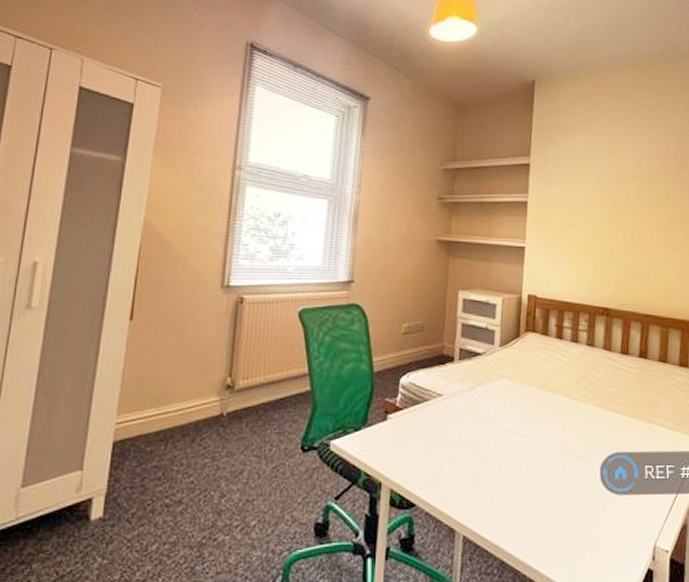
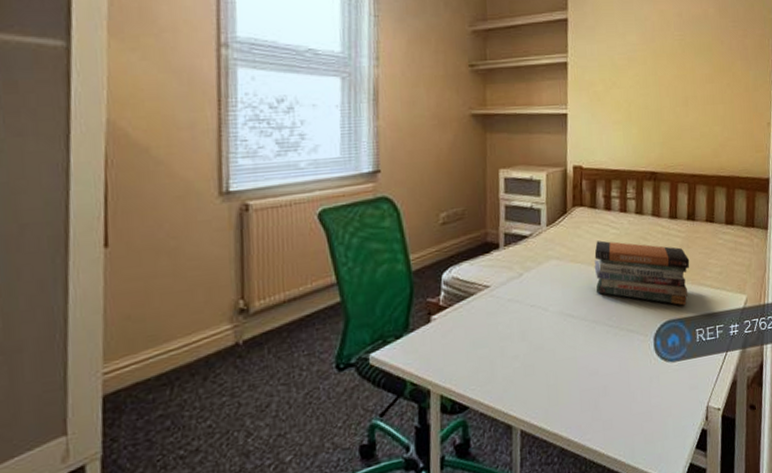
book stack: none [543,366,641,440] -> present [594,240,690,306]

